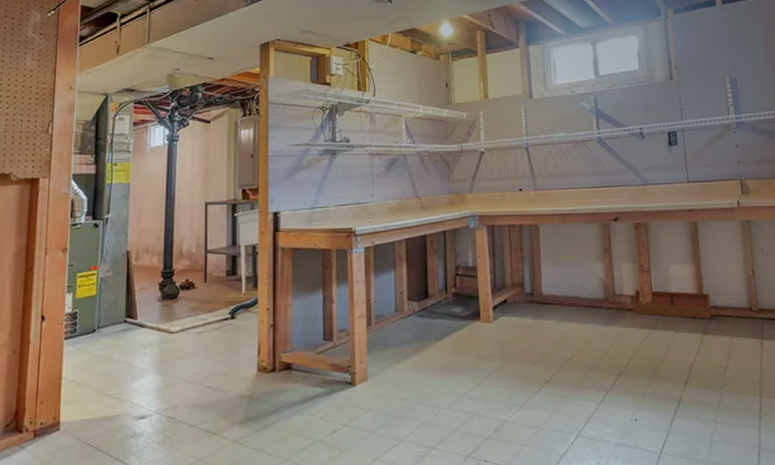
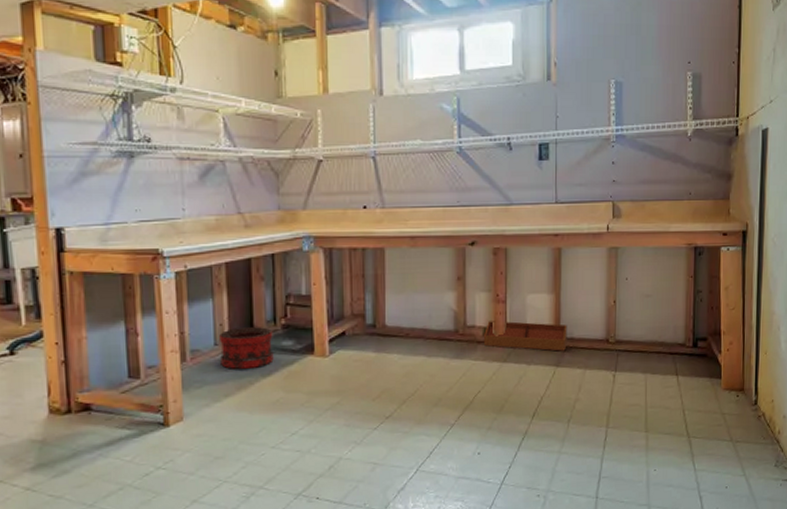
bucket: none [400,295,445,333] -> present [220,327,274,369]

